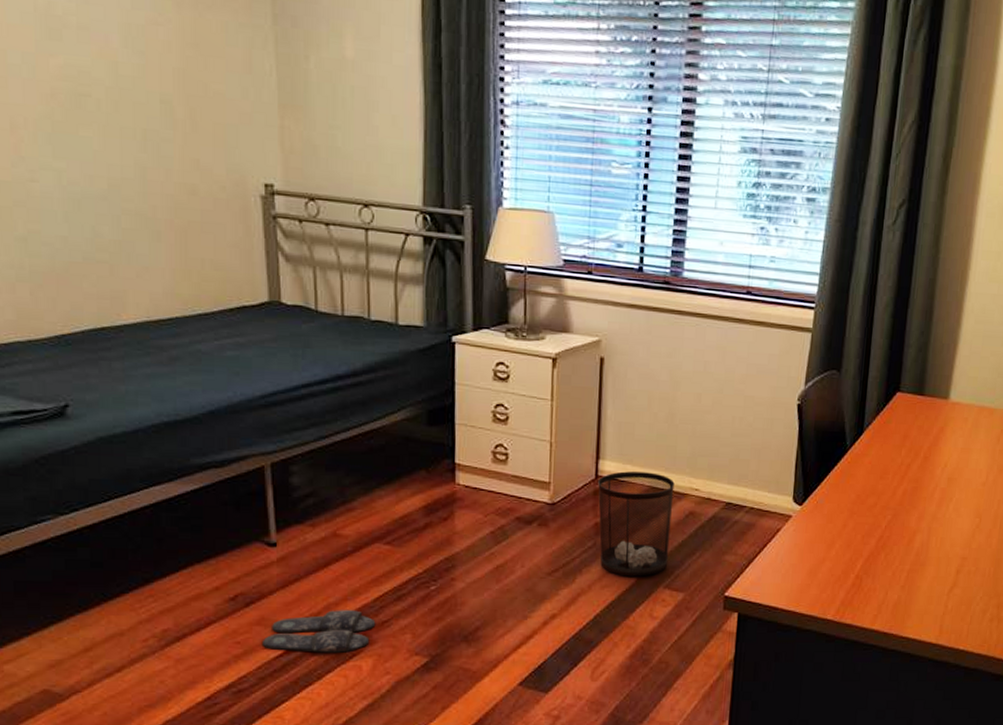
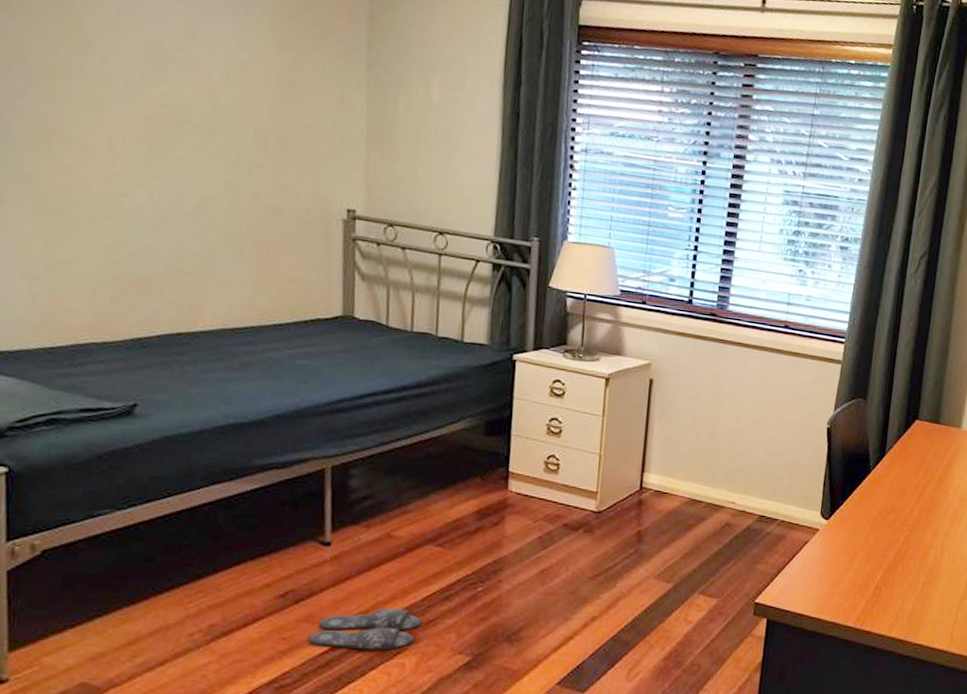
waste bin: present [598,471,675,577] -> none [640,484,713,583]

